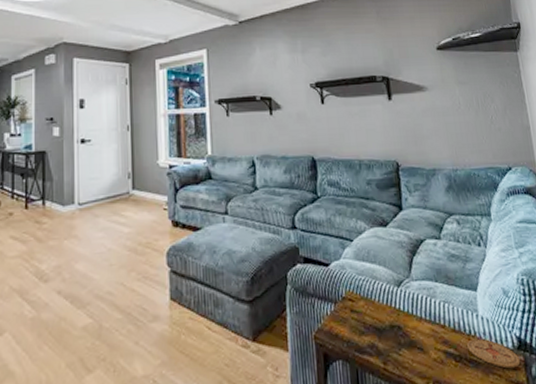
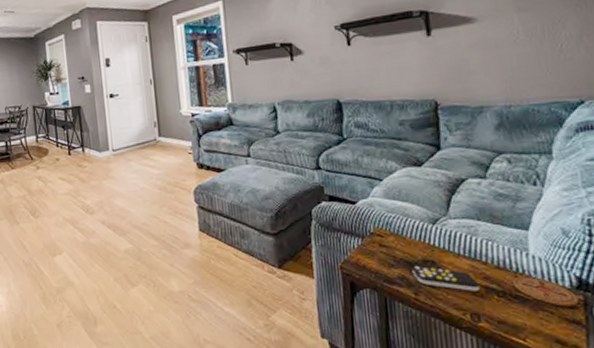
remote control: none [380,332,441,357] -> present [412,266,481,291]

